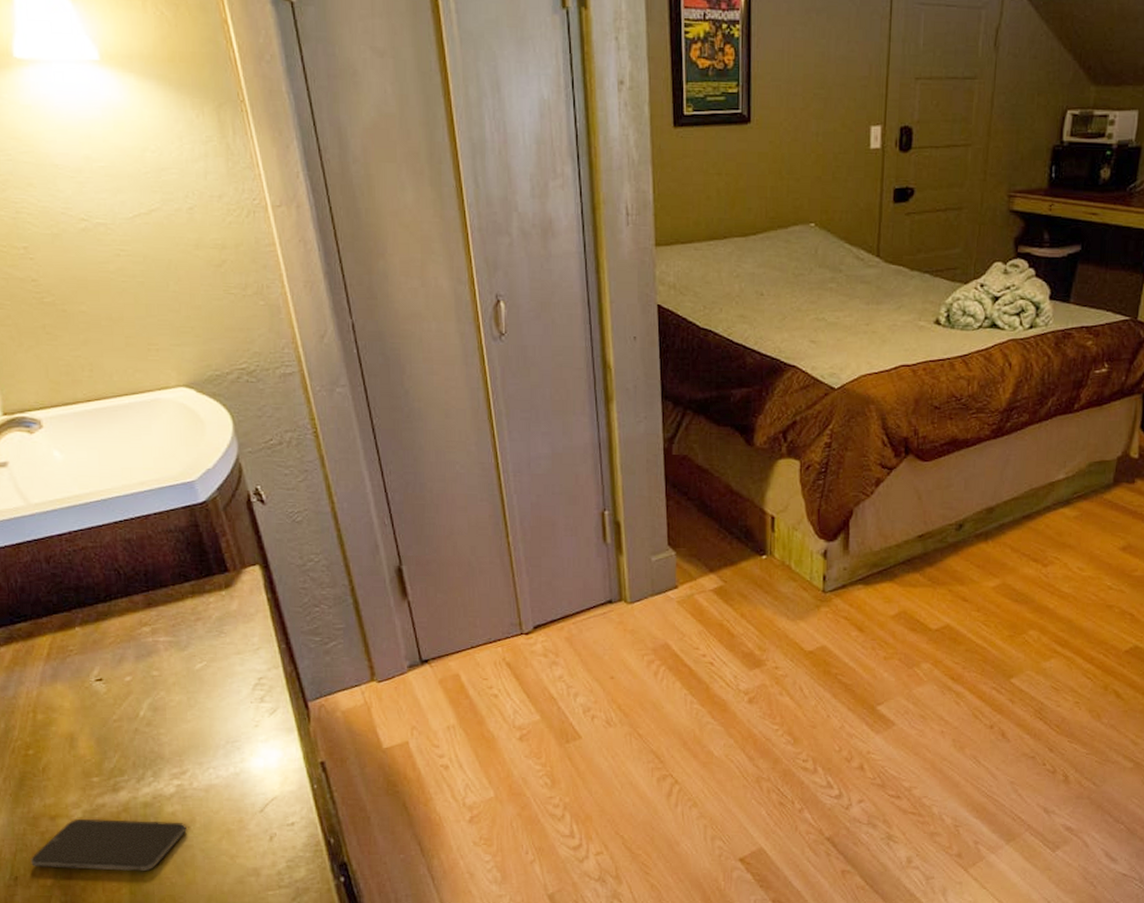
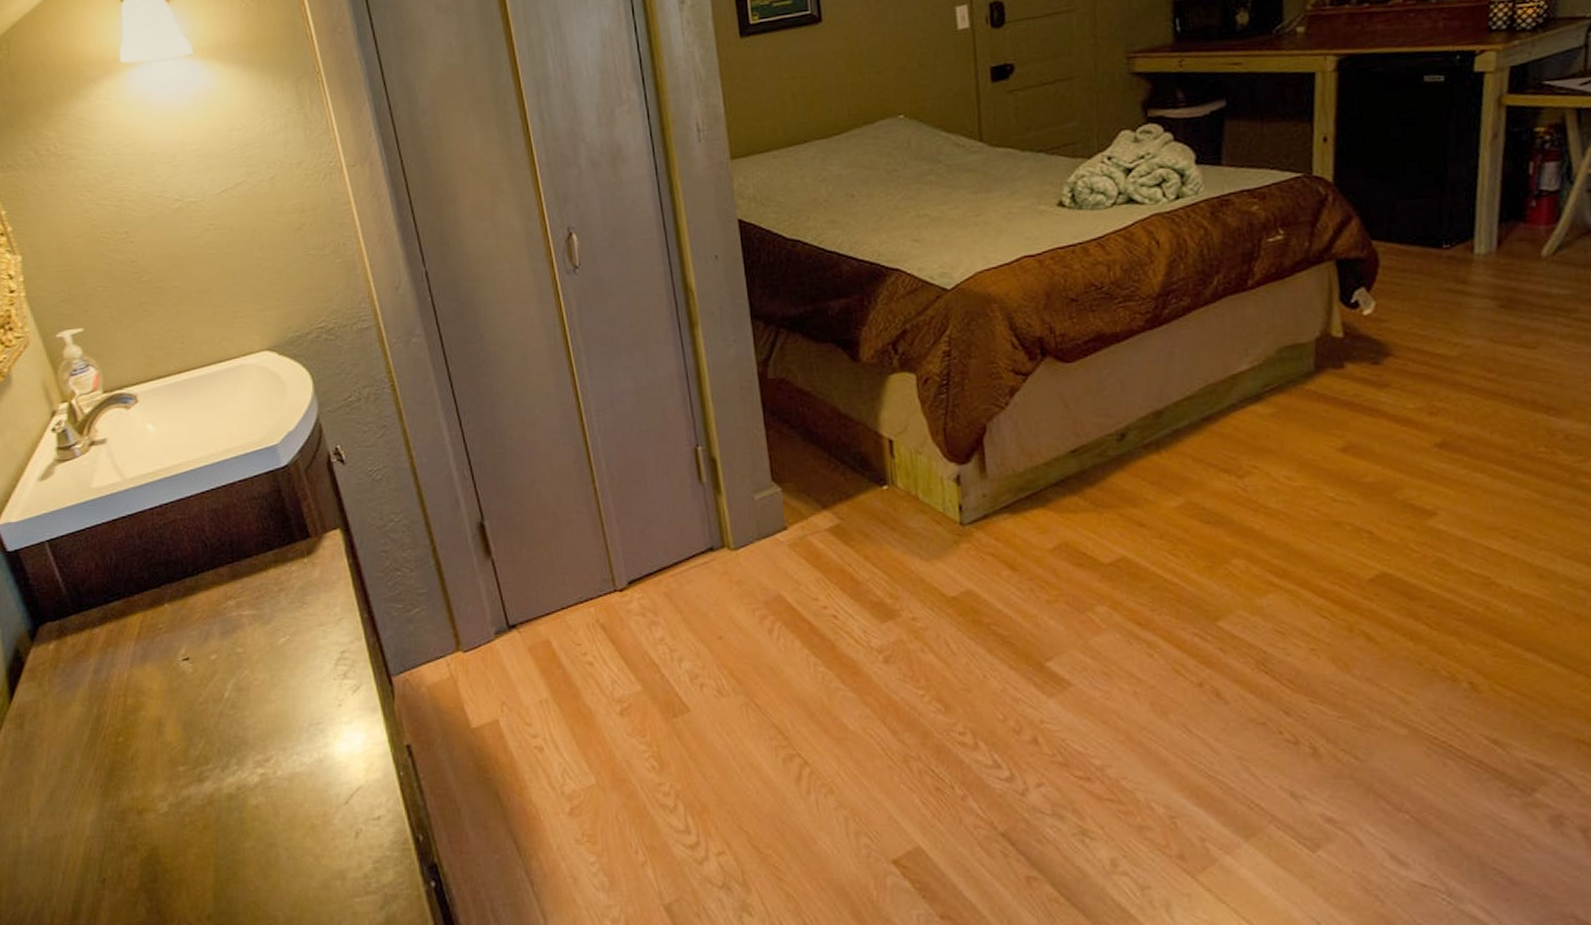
smartphone: present [31,818,187,872] -> none [118,812,271,874]

